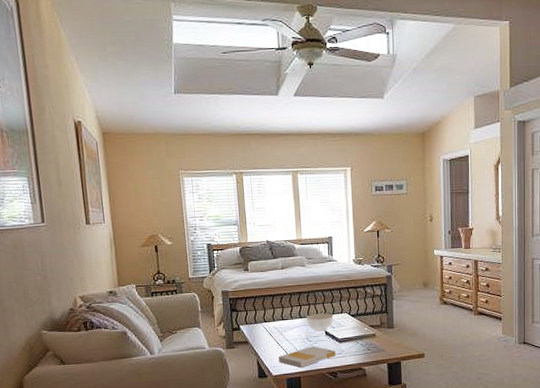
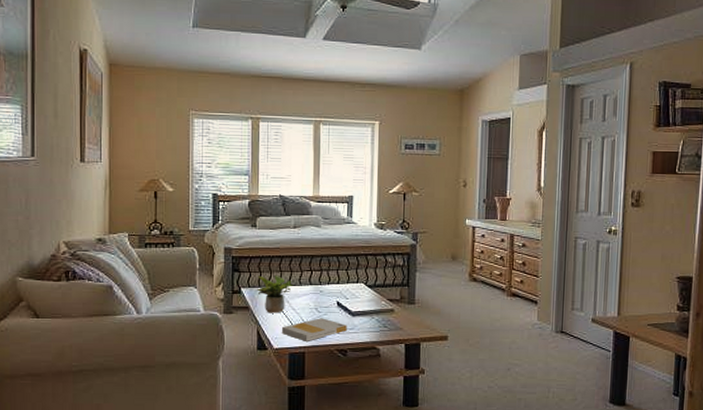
potted plant: none [253,311,285,346] -> present [256,274,293,313]
bowl: present [305,313,334,332] -> none [316,280,348,302]

